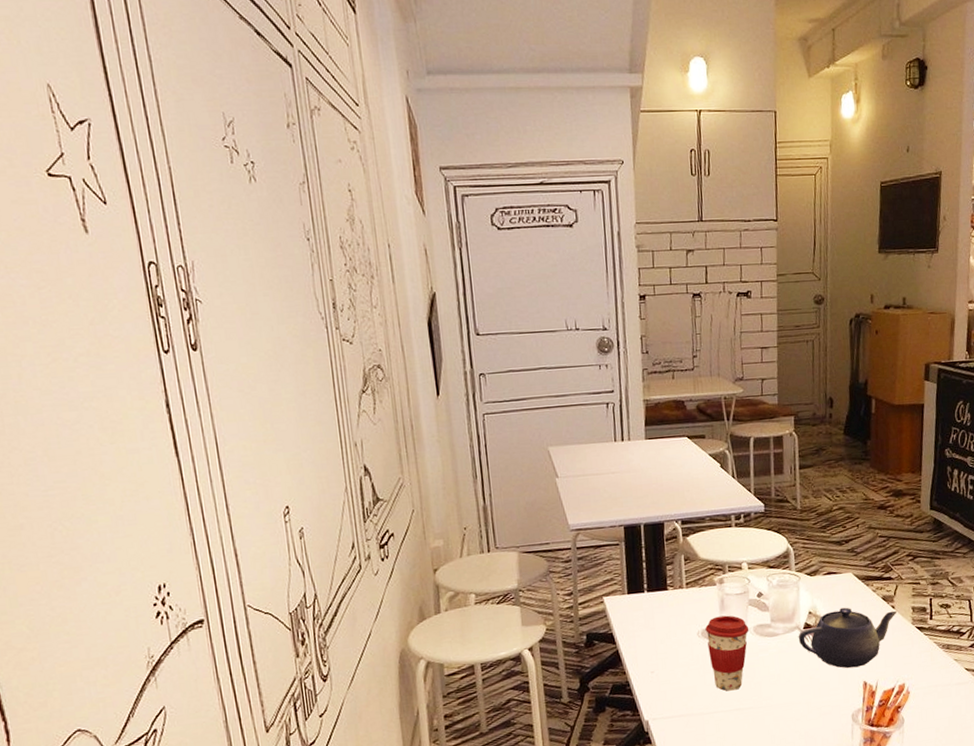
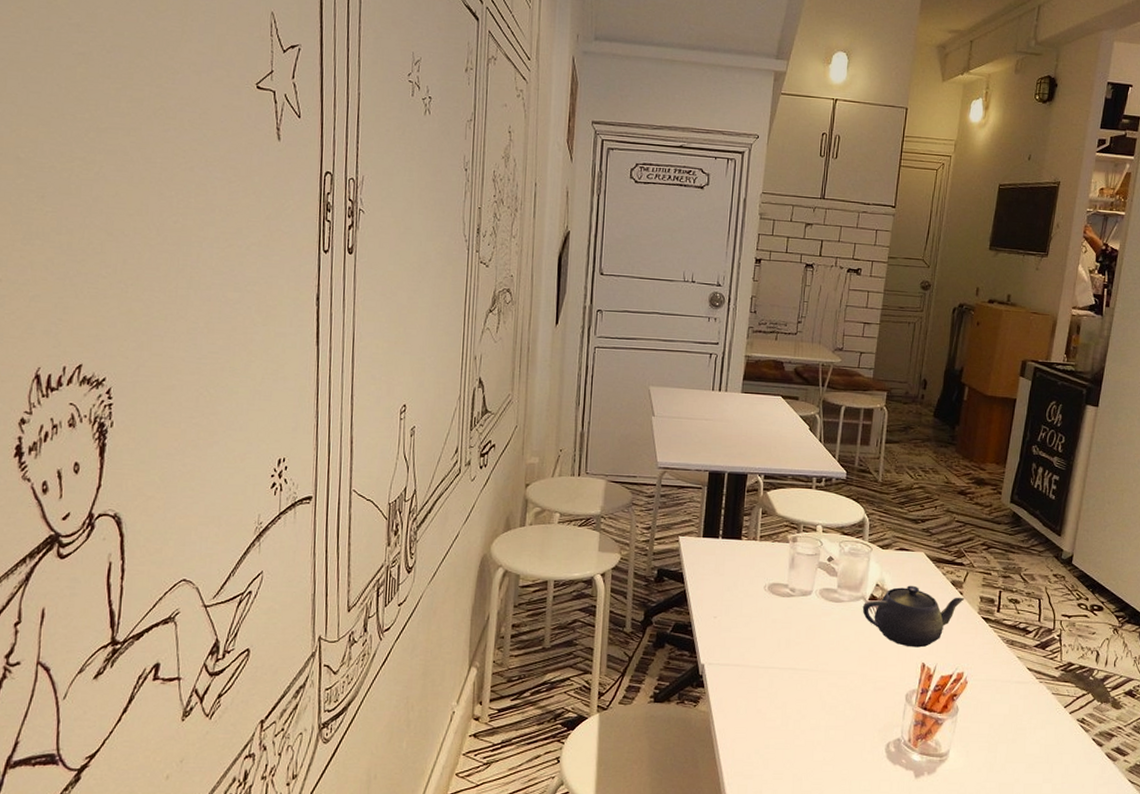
coffee cup: present [705,615,749,691] -> none [772,573,815,649]

